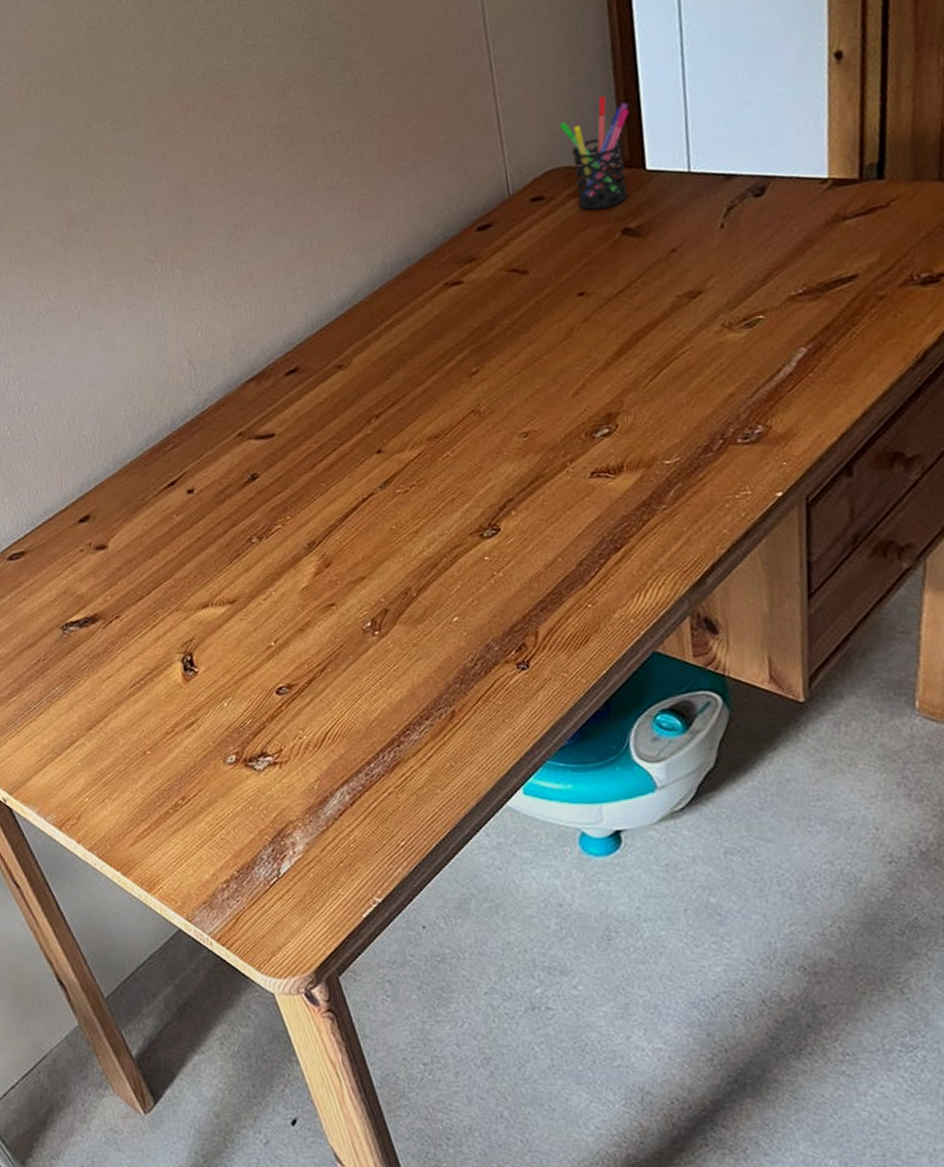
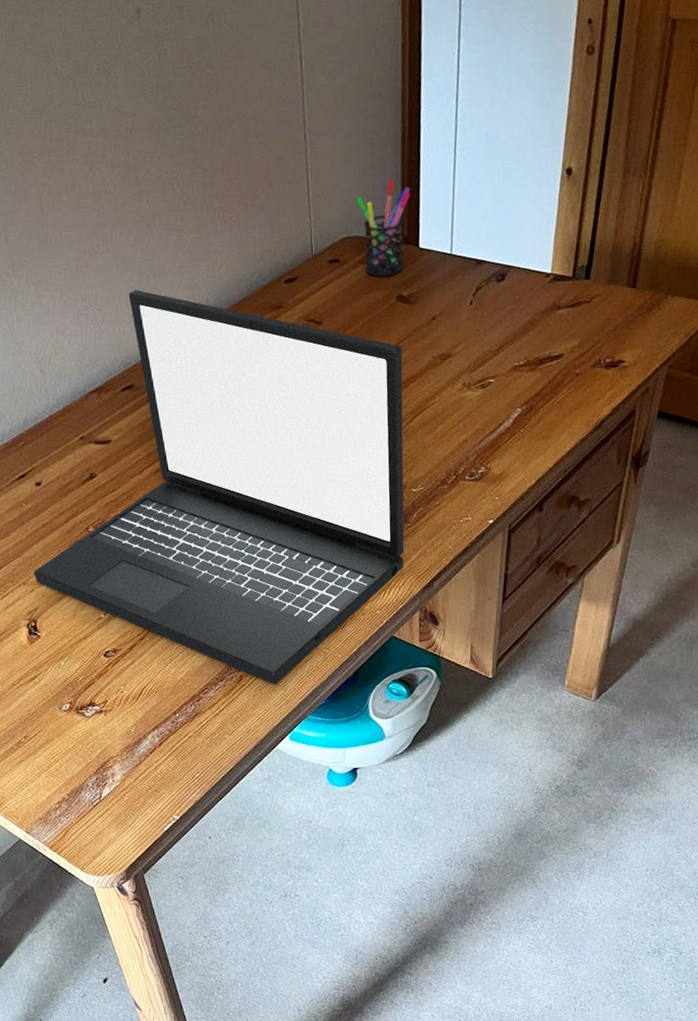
laptop: none [187,259,663,722] -> present [33,290,404,685]

